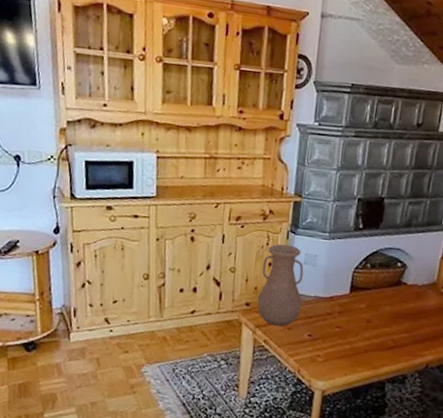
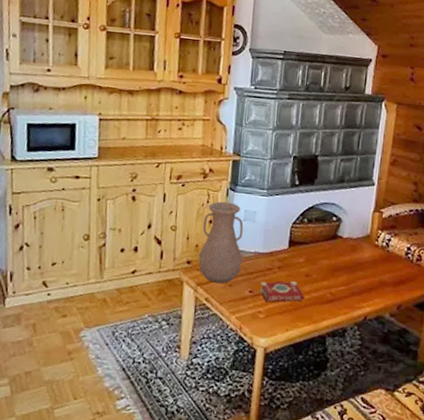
book: none [318,326,365,347] -> present [259,281,305,303]

